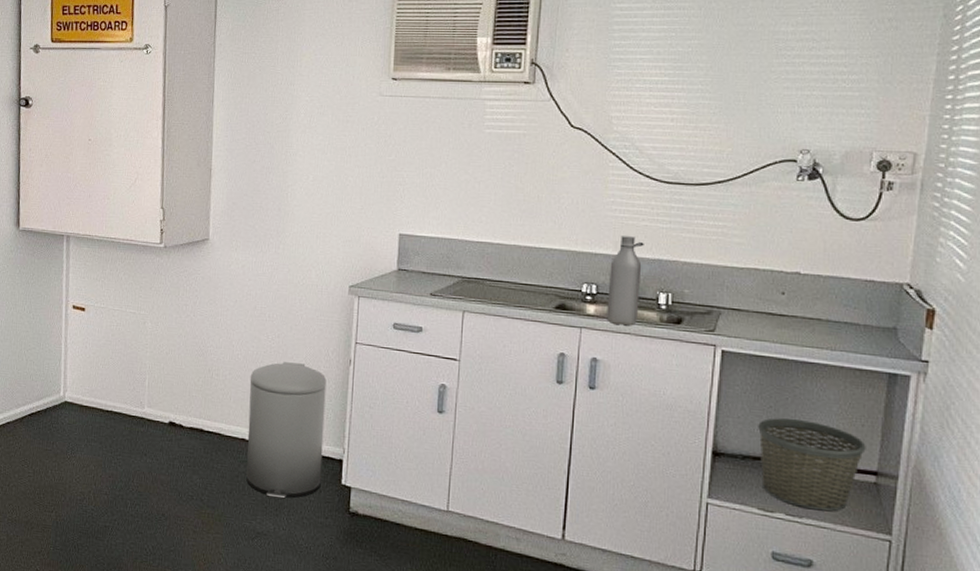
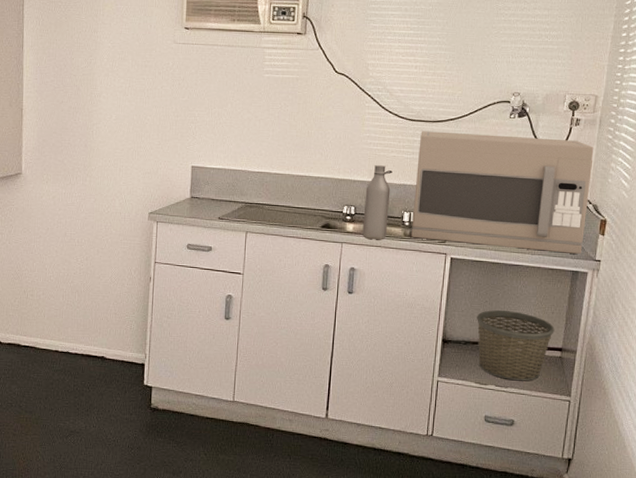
pedal bin: present [246,362,327,499] -> none [60,281,130,401]
microwave: none [670,195,914,353] -> present [411,131,594,255]

